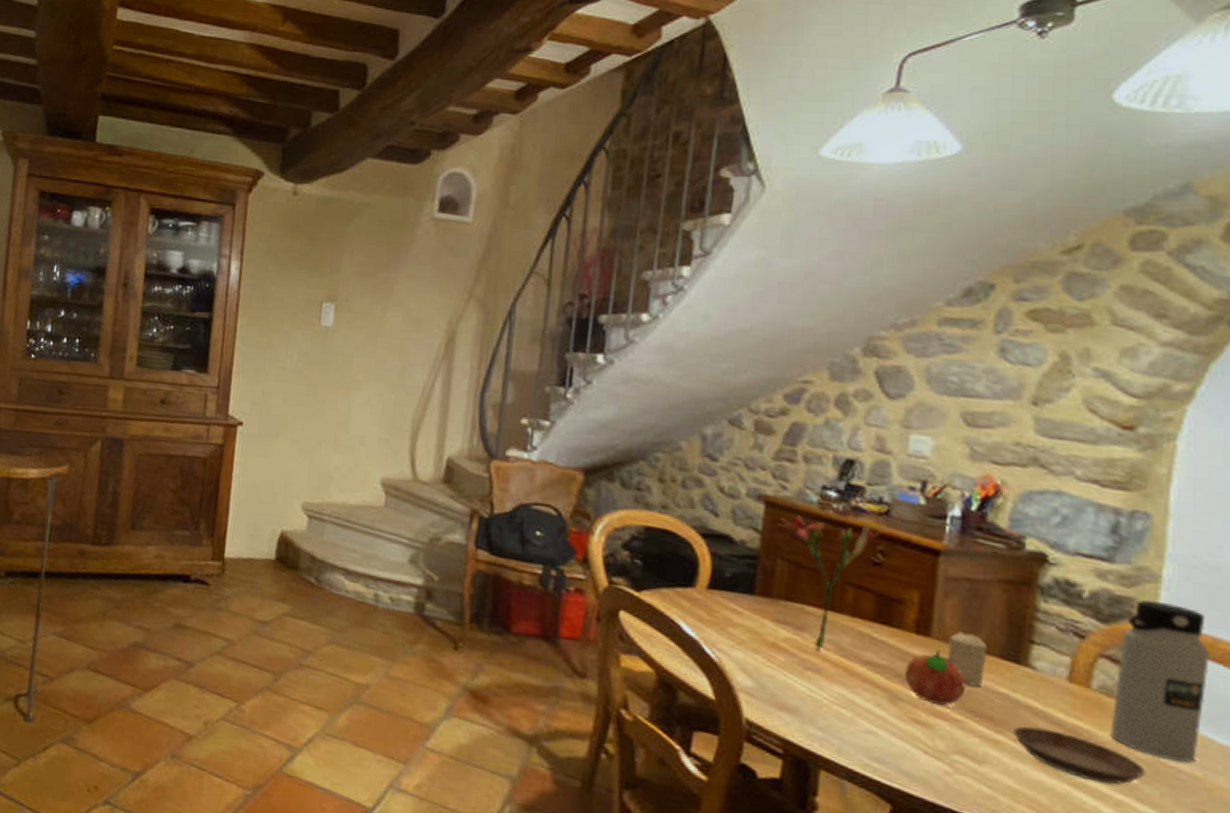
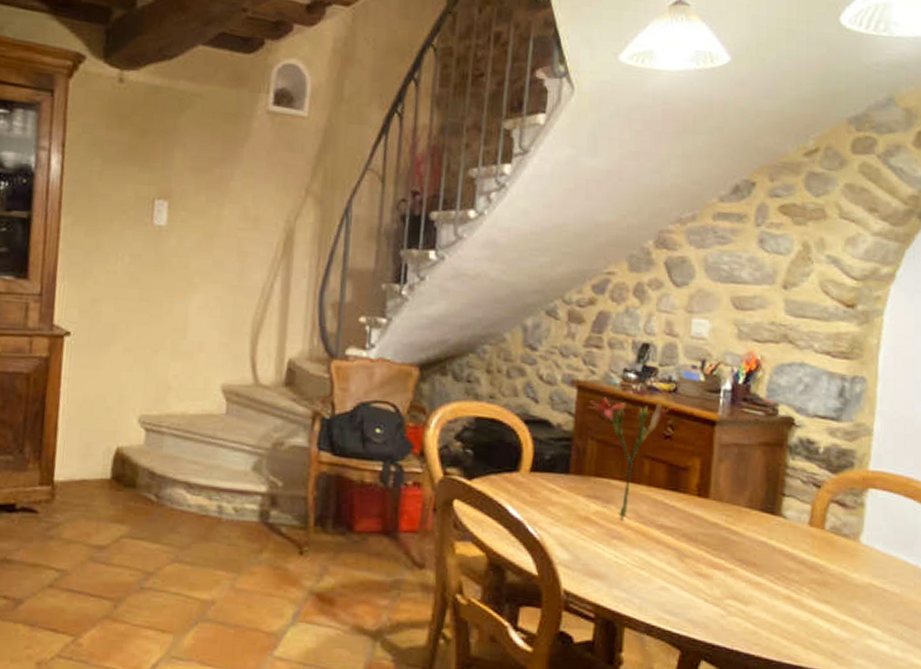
fruit: present [905,650,966,706] -> none [690,509,736,557]
candle: present [947,630,987,687] -> none [721,490,751,538]
saucer: present [1012,726,1146,785] -> none [770,567,863,609]
water bottle: present [1110,600,1209,763] -> none [838,451,905,583]

